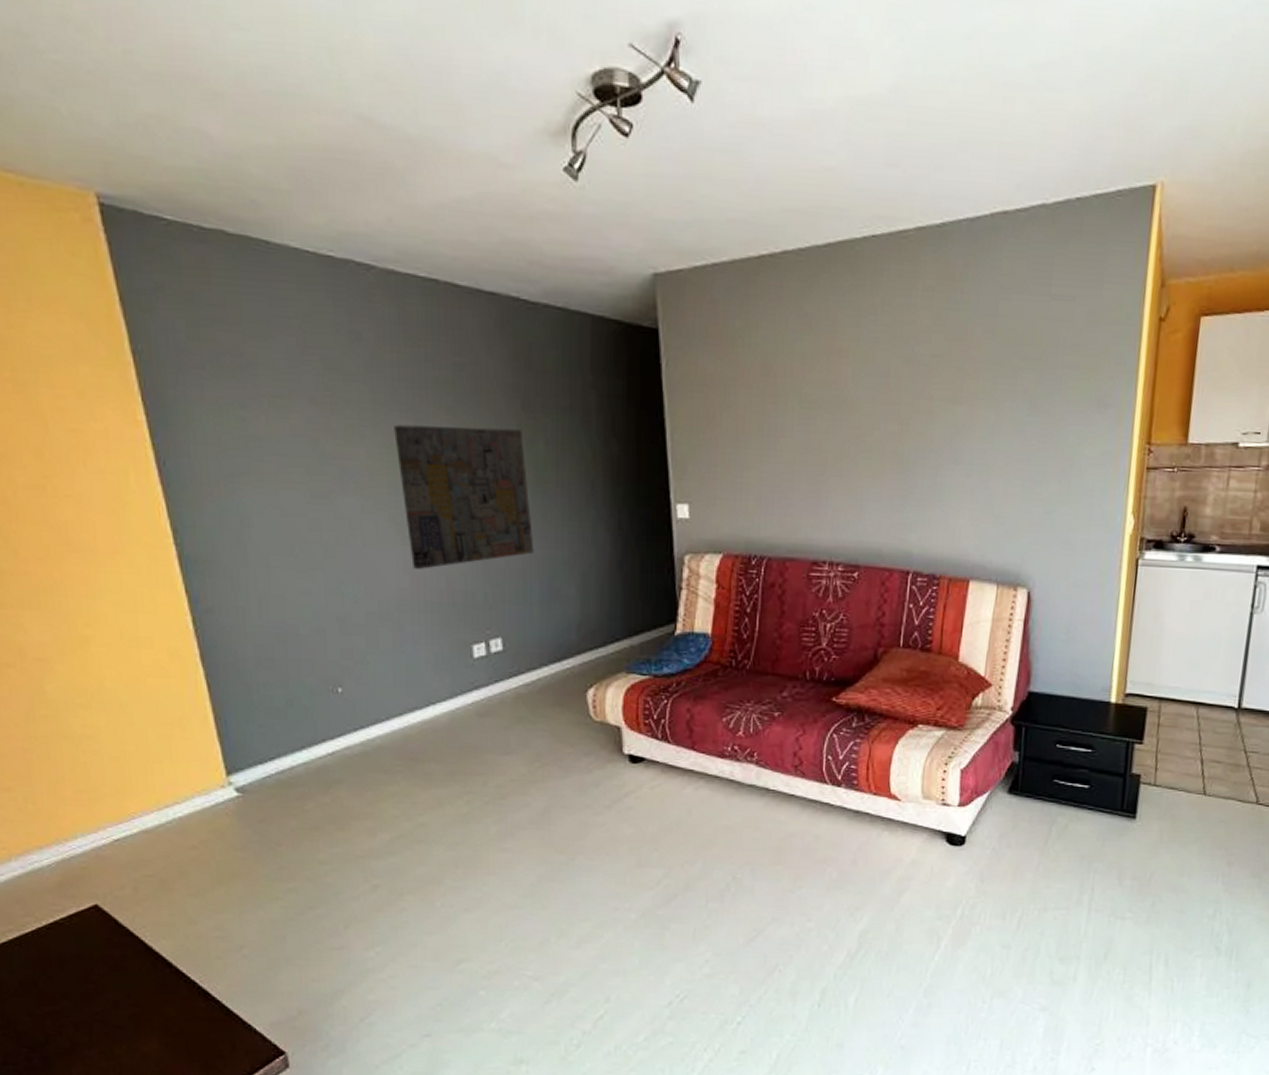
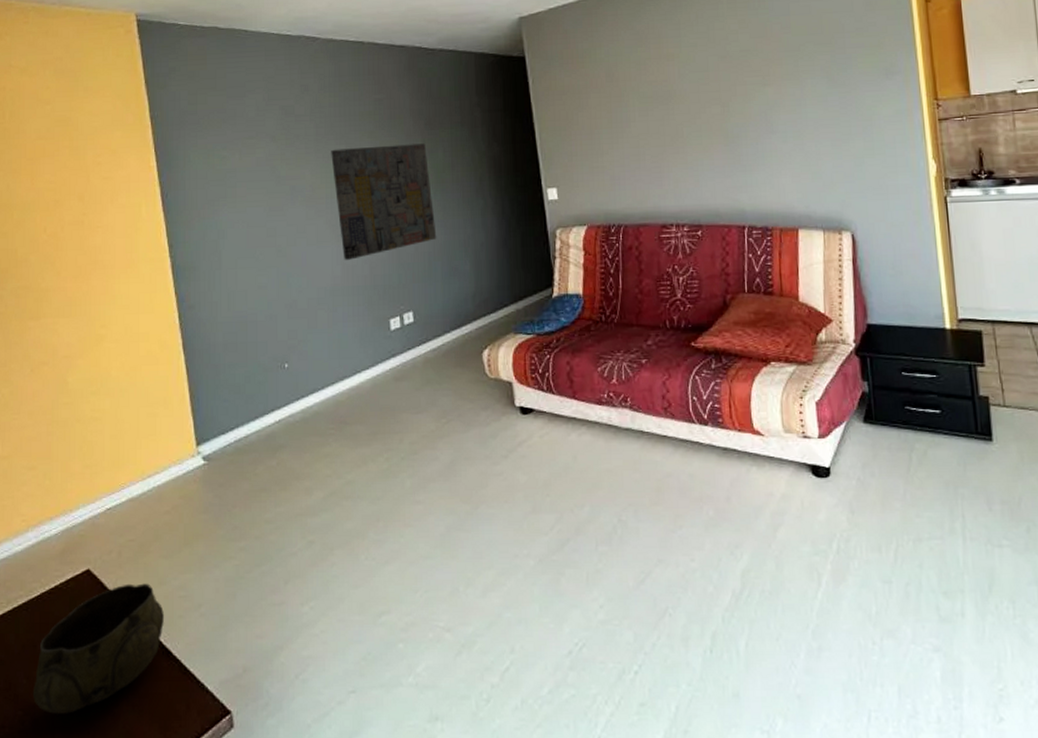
decorative bowl: none [38,921,198,1053] -> present [32,583,164,715]

